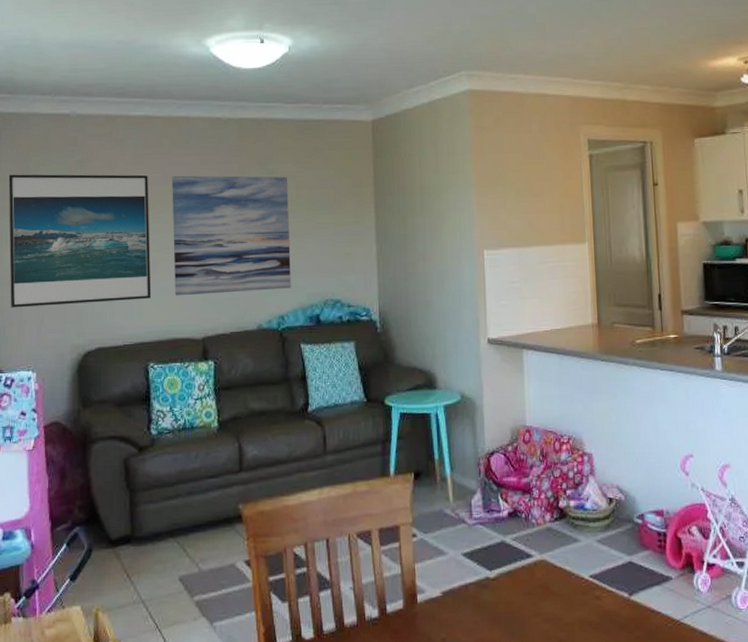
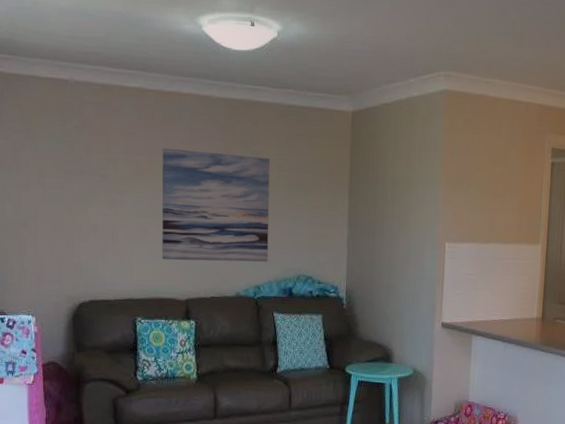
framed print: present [8,174,152,308] -> none [10,133,141,260]

